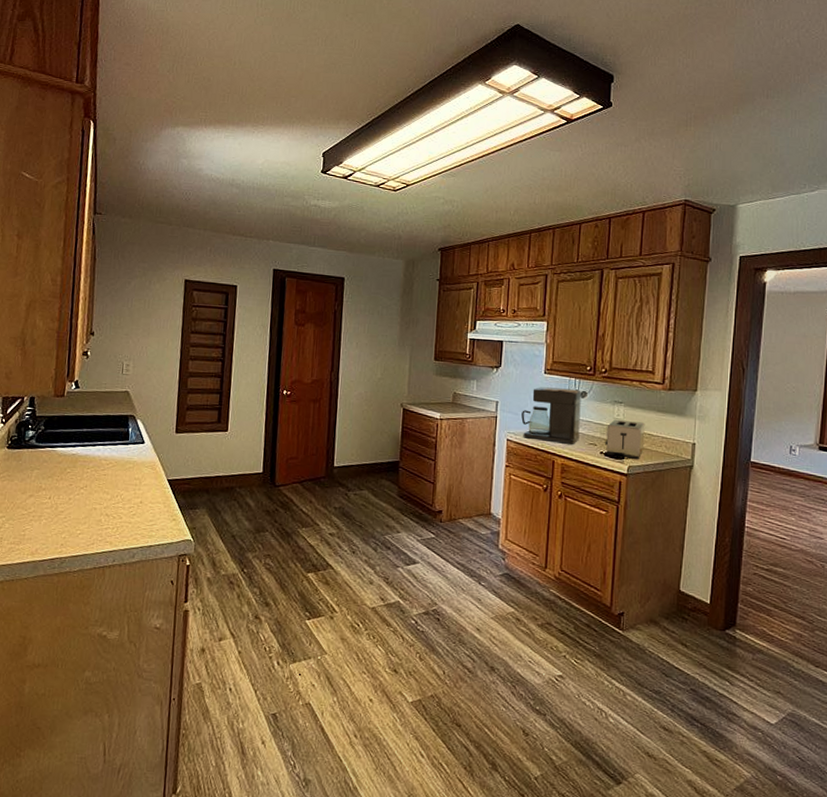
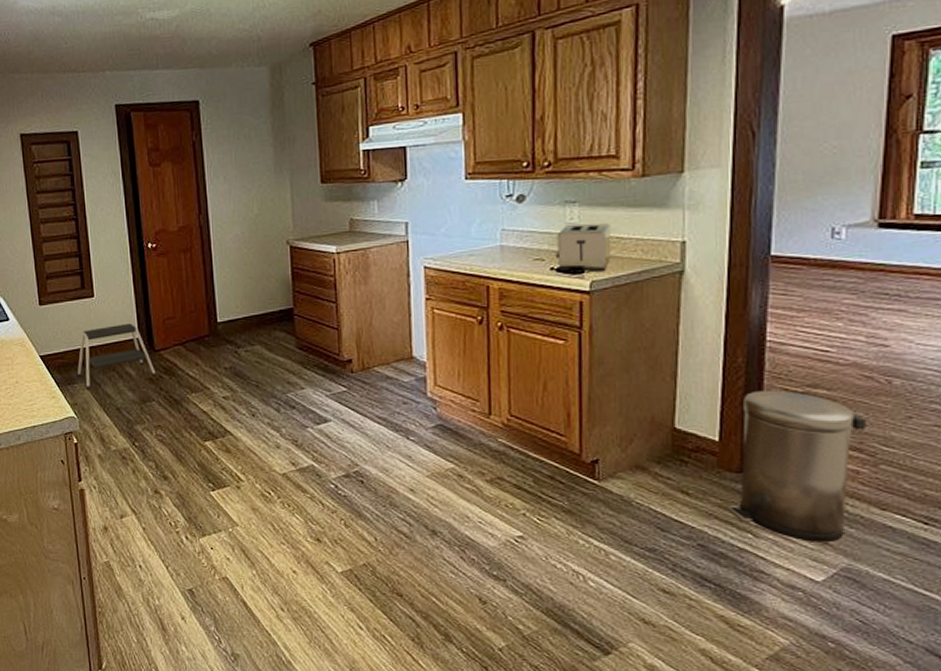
step stool: none [200,458,274,516] -> present [77,323,157,390]
coffee maker: present [521,387,581,444] -> none [440,193,520,264]
pedal bin: none [712,565,808,692] -> present [726,390,866,543]

